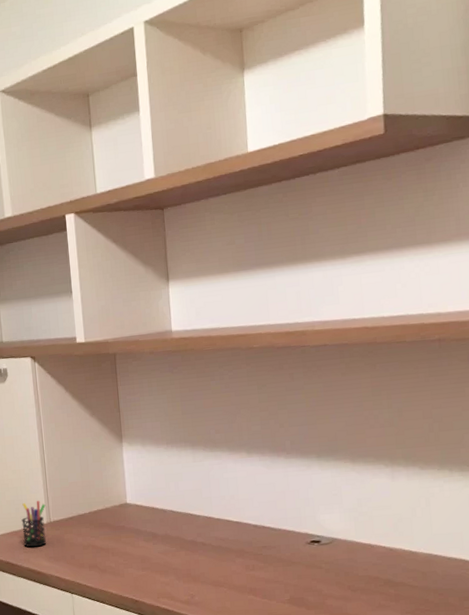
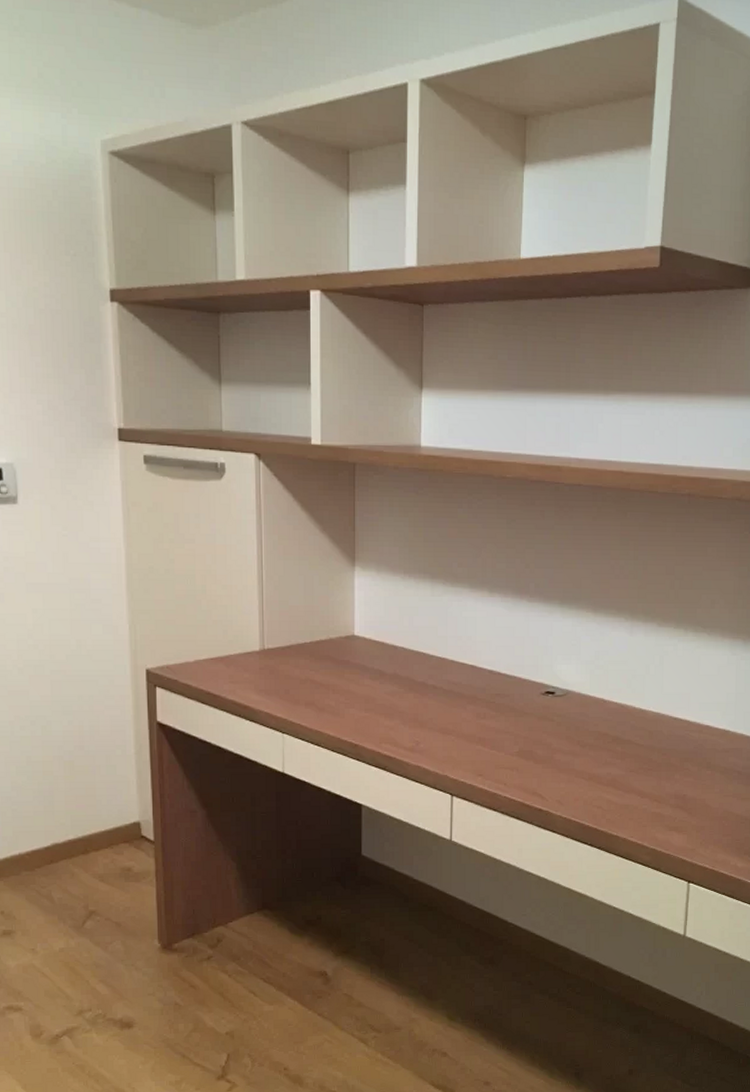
pen holder: present [21,501,47,548] -> none [229,624,260,677]

